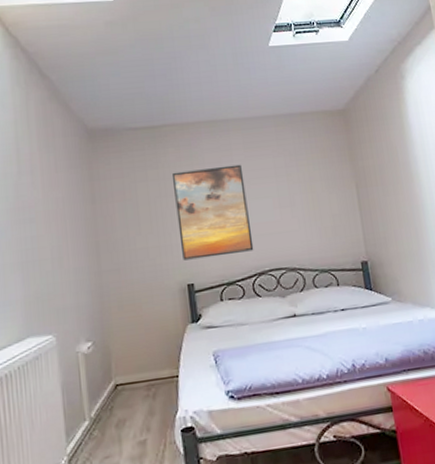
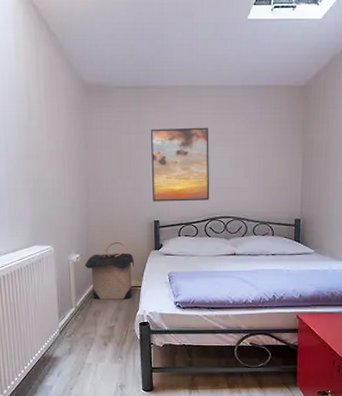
laundry hamper: none [100,317,168,404] -> present [85,241,135,300]

